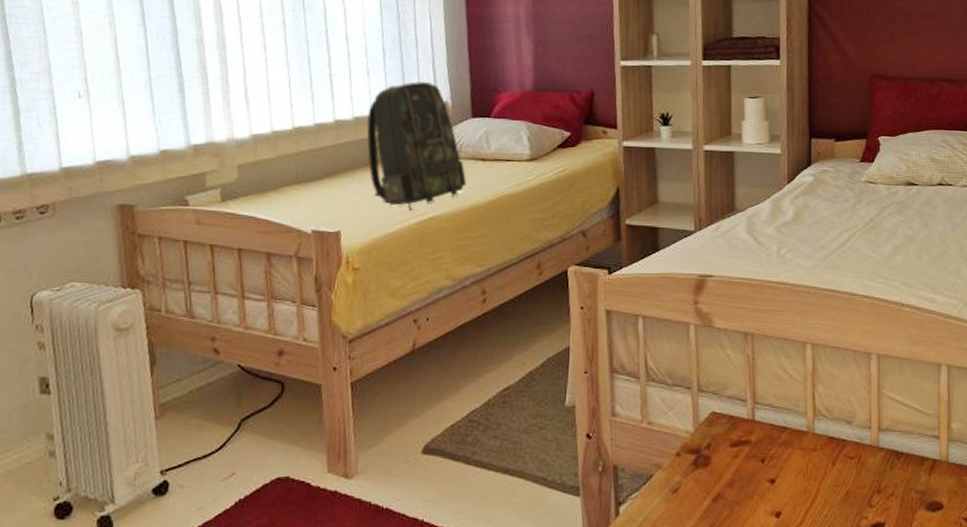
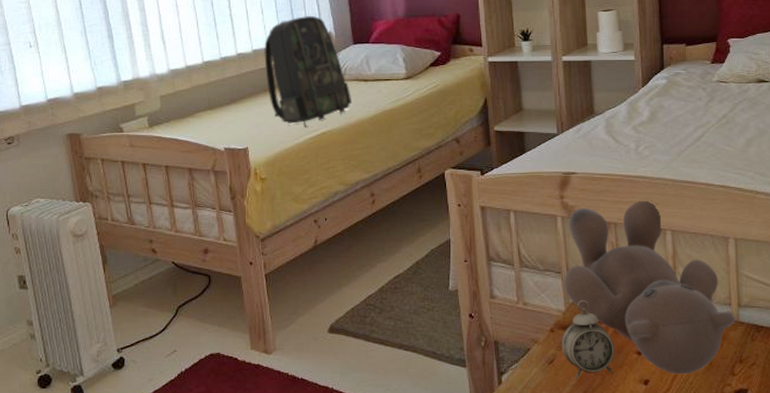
alarm clock: none [688,419,745,510] -> present [561,299,614,379]
teddy bear: none [694,308,875,506] -> present [564,199,735,375]

